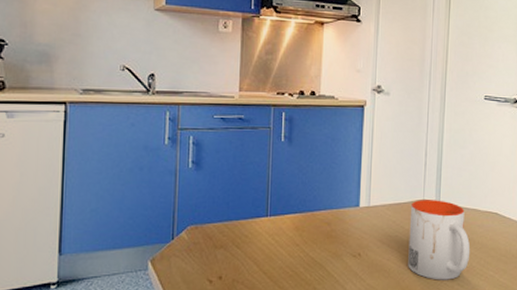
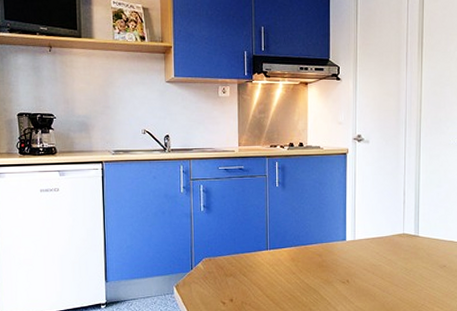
mug: present [408,200,471,280] -> none [391,233,449,303]

